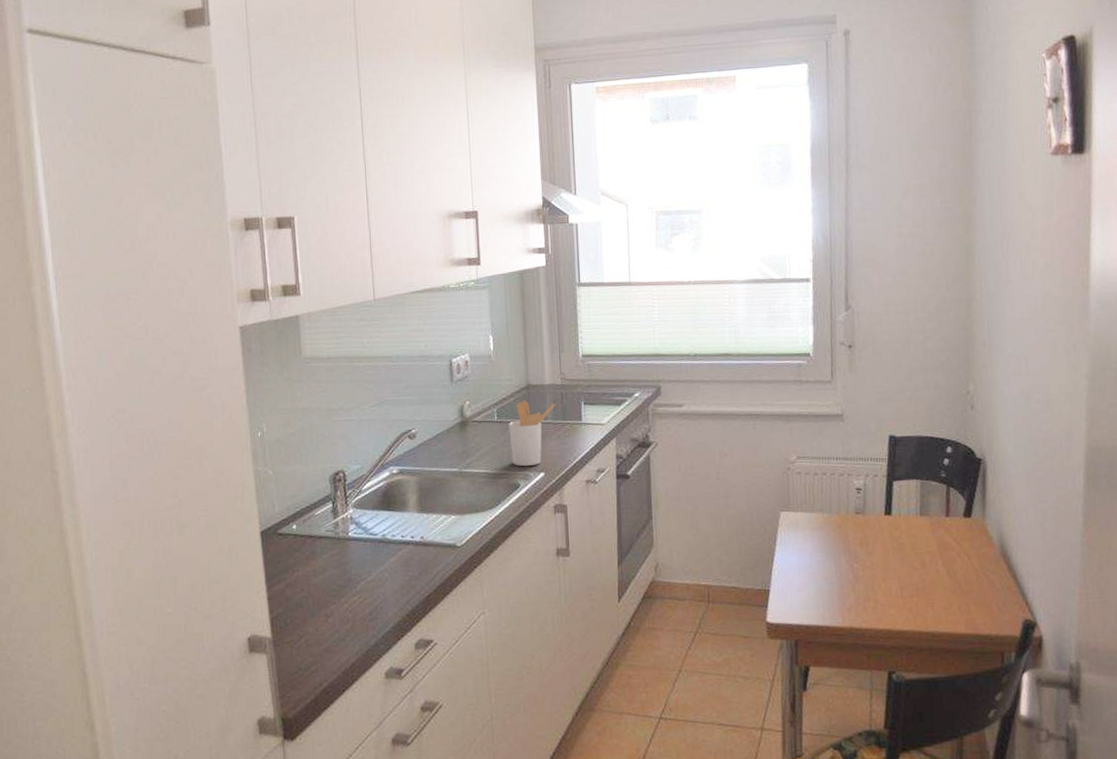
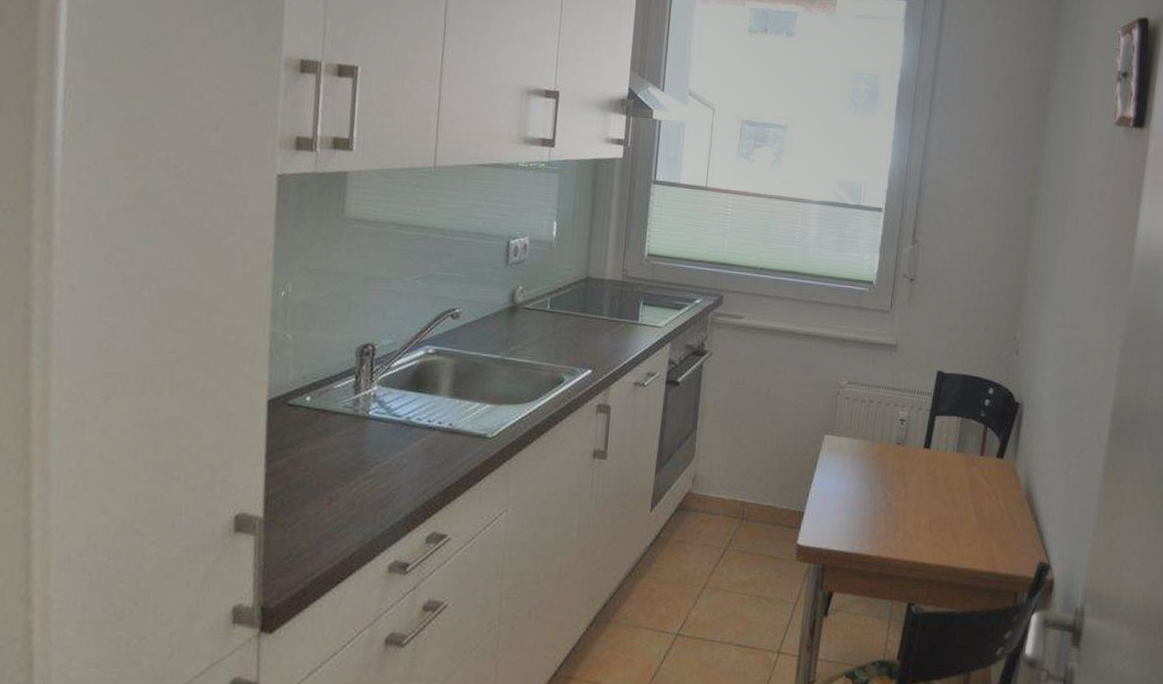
utensil holder: present [509,401,556,466] -> none [559,293,613,361]

